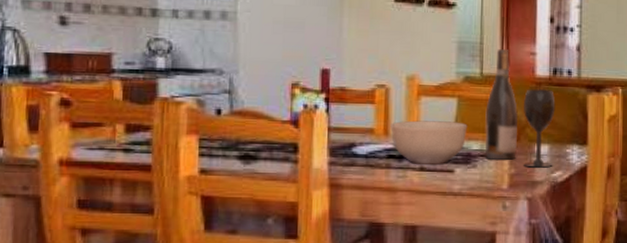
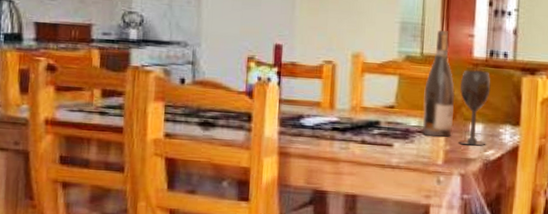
bowl: present [390,120,468,166] -> none [336,95,407,139]

